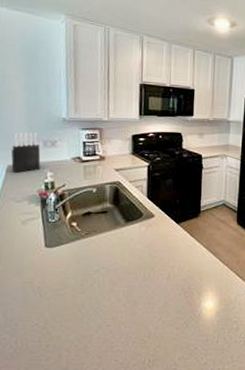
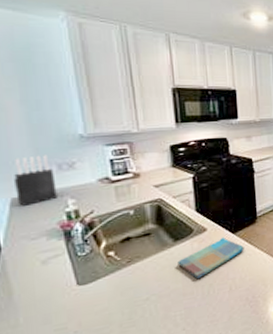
dish towel: none [126,225,186,261] -> present [178,237,244,280]

